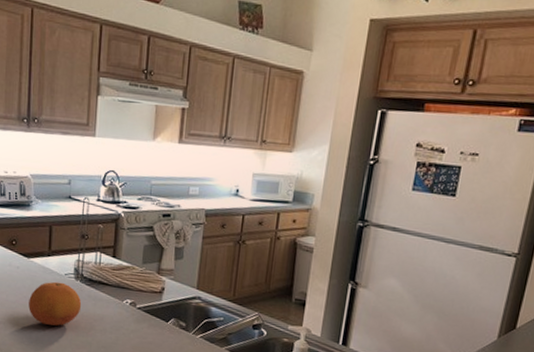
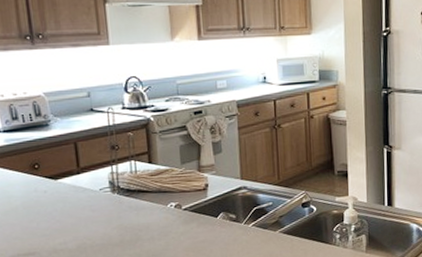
fruit: present [28,281,82,326] -> none [63,198,124,245]

